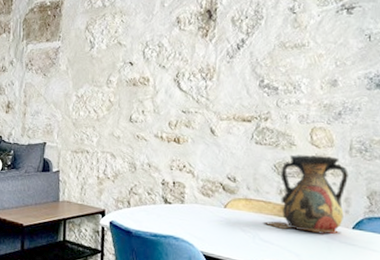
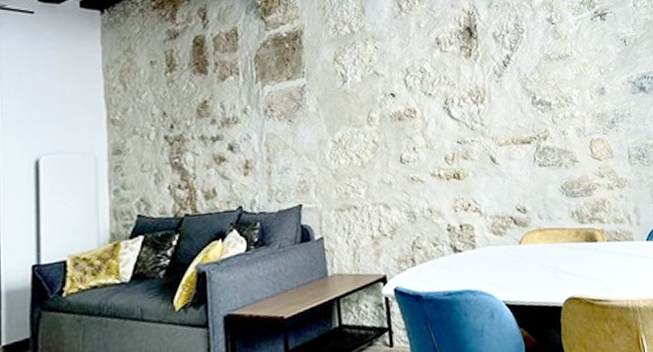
vase: present [262,154,349,234] -> none [560,167,637,256]

